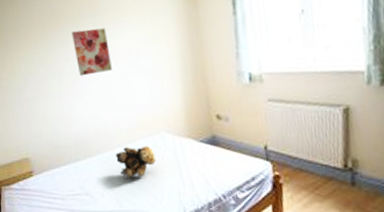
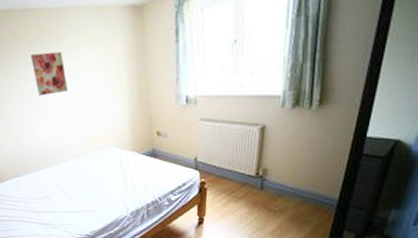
teddy bear: present [115,146,156,179] -> none [71,158,105,186]

